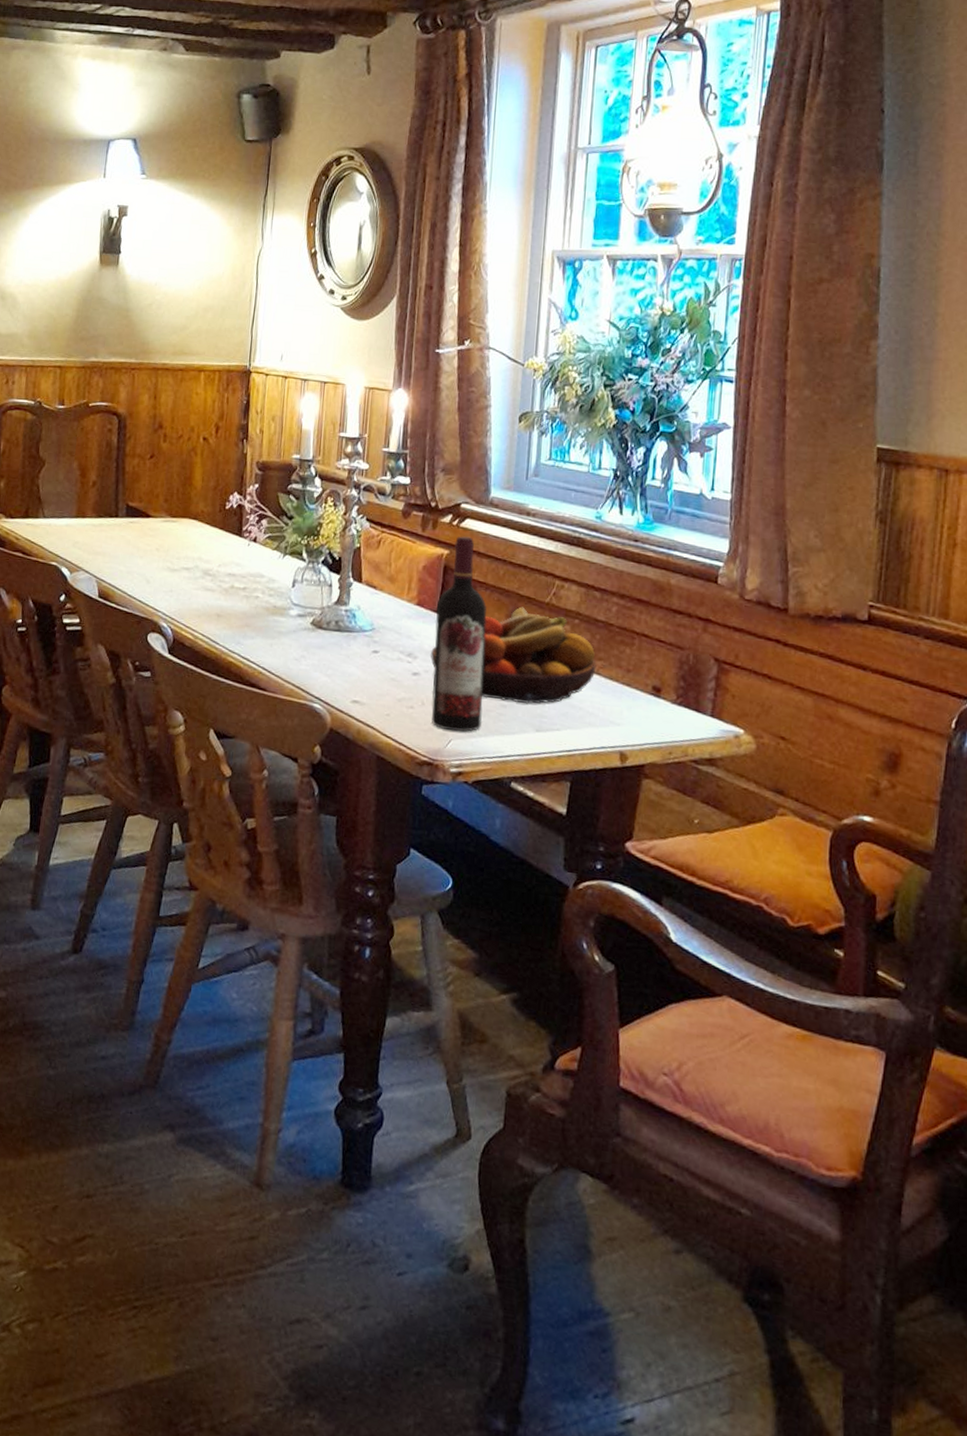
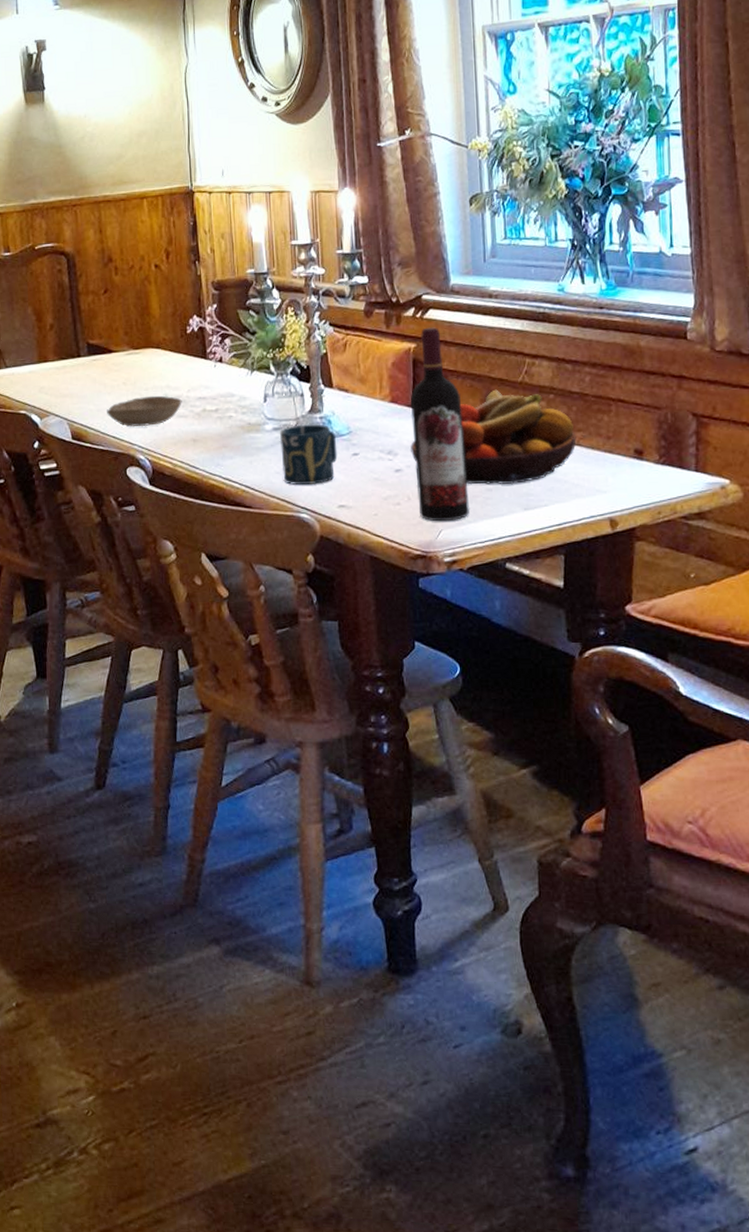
bowl: none [136,565,212,595] -> present [107,395,182,427]
cup: none [301,614,359,676] -> present [279,424,338,485]

